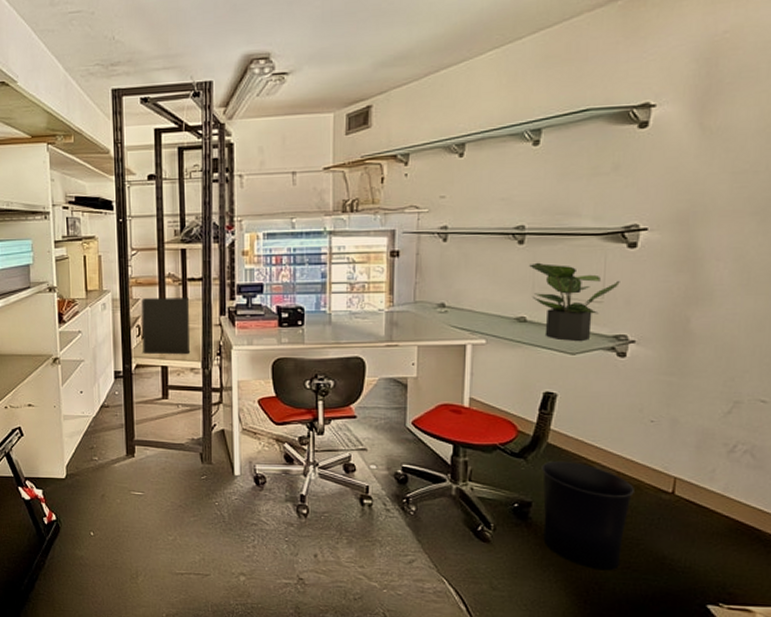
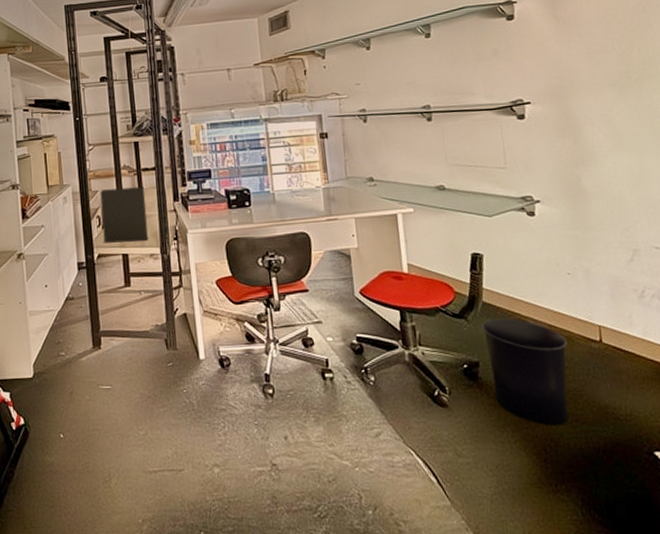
potted plant: present [529,262,620,341] -> none [439,136,517,205]

